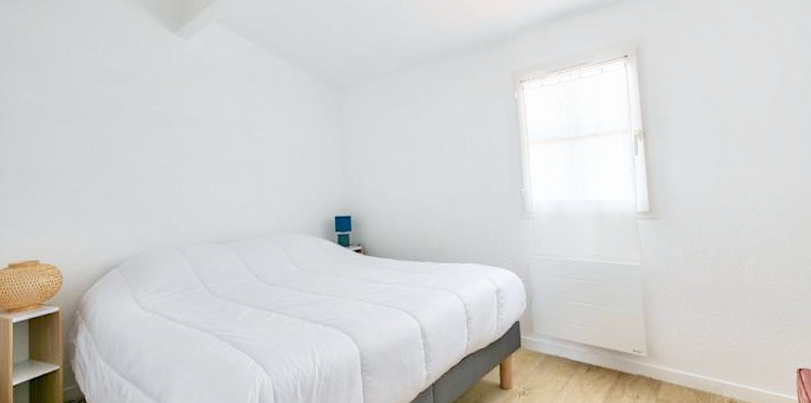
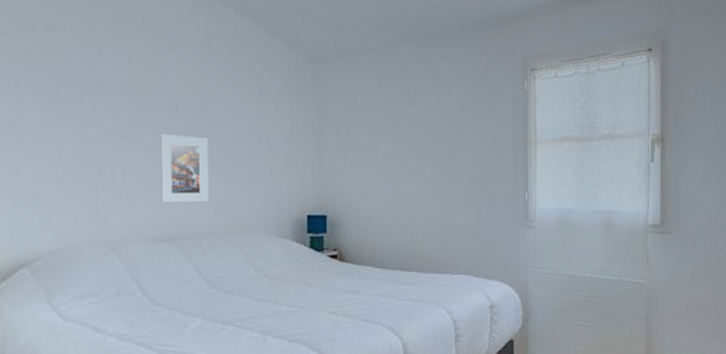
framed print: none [217,155,255,212] -> present [160,133,209,203]

